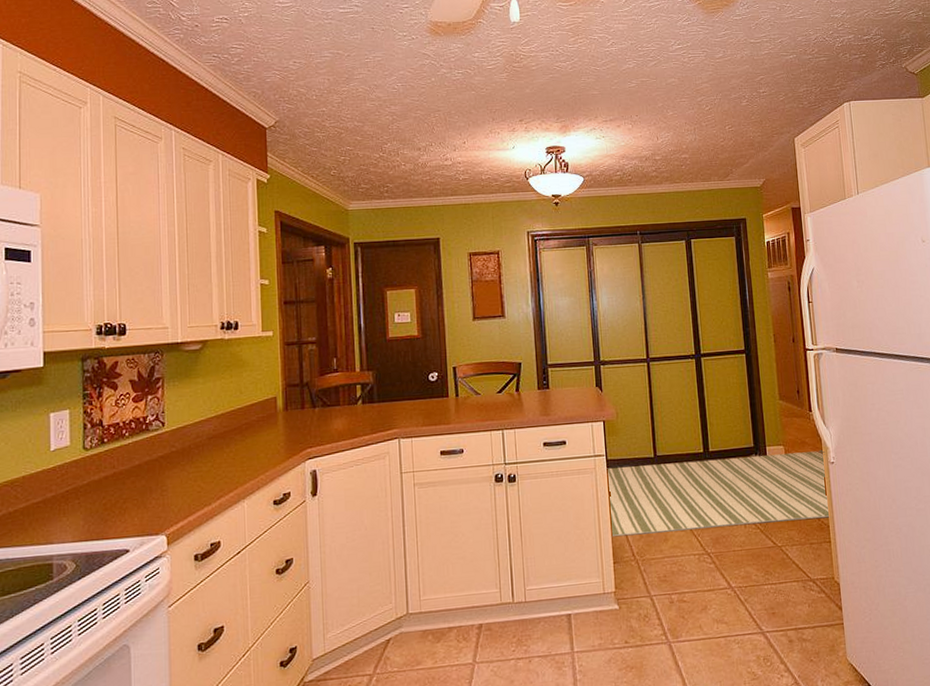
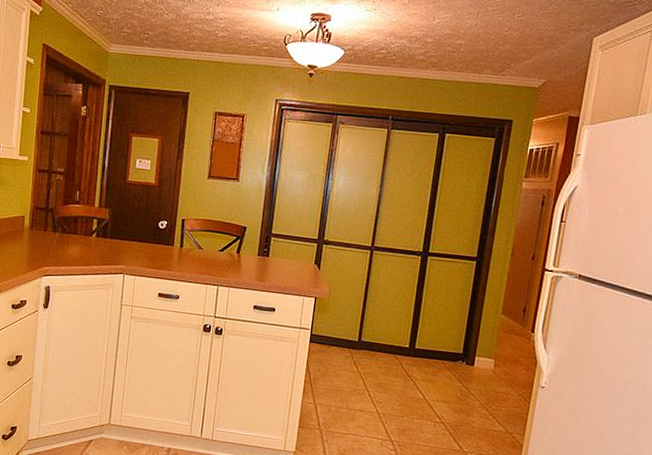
rug: present [605,449,831,538] -> none [300,341,538,438]

